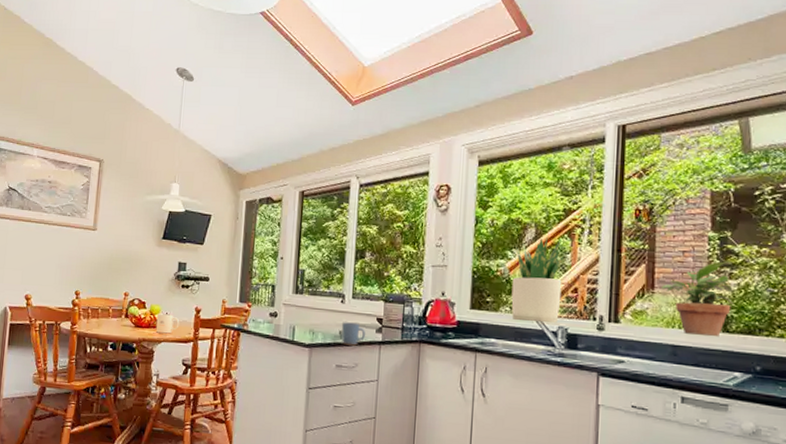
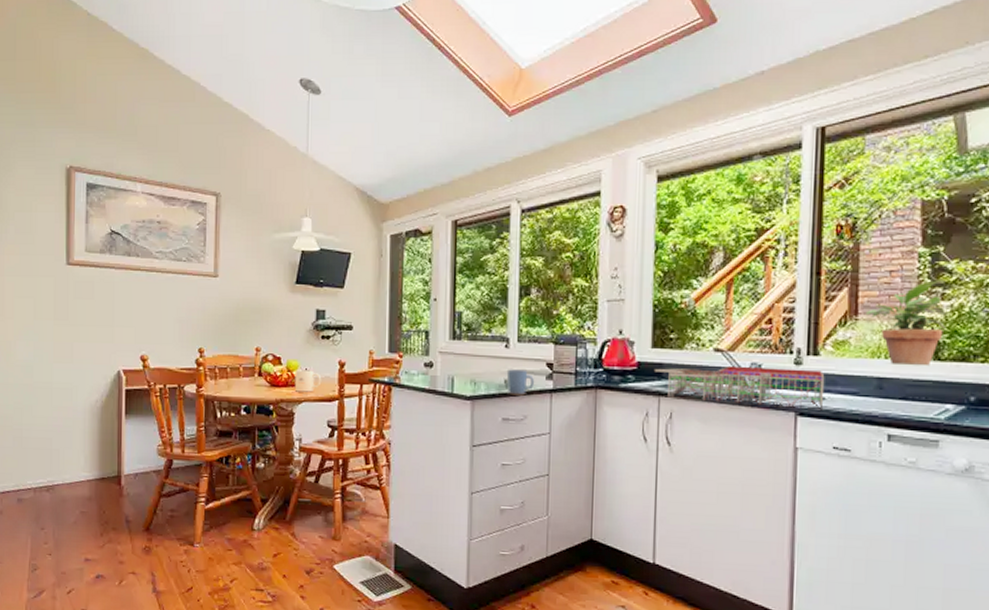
dish rack: none [473,327,625,372] -> present [655,365,825,410]
planter: present [511,237,565,324] -> none [697,262,757,360]

